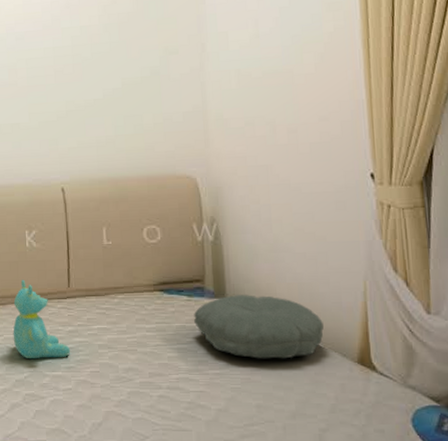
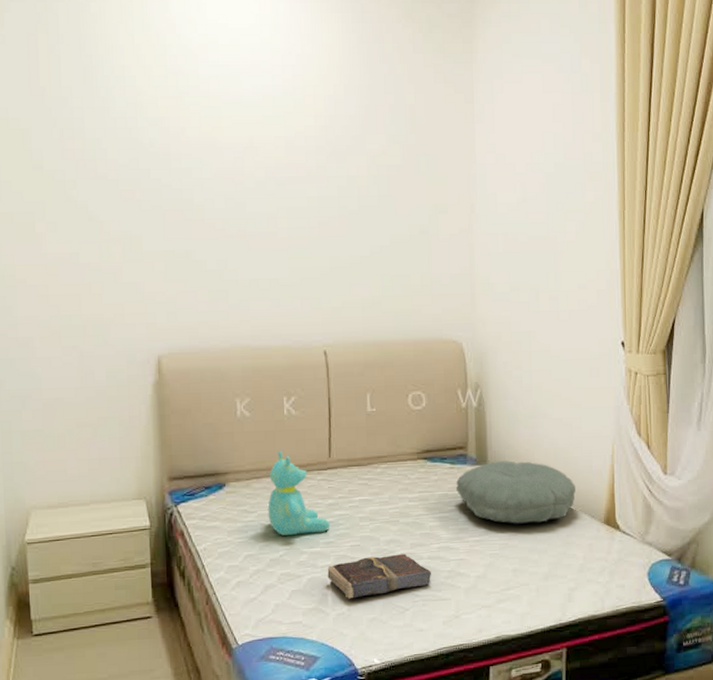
book: none [68,382,171,423] -> present [327,553,431,599]

